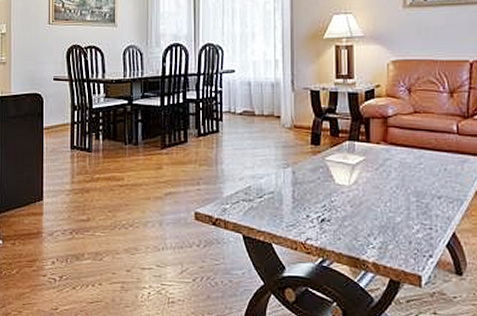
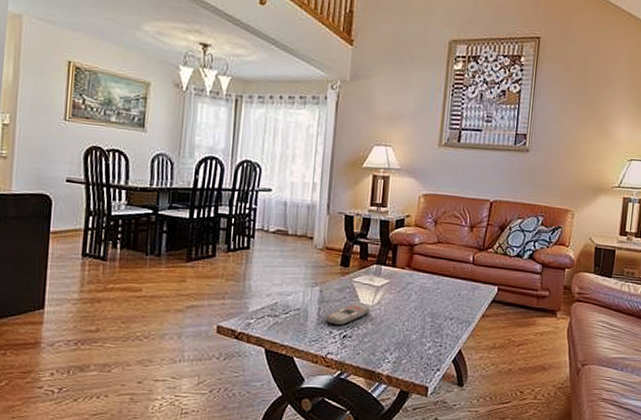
remote control: none [301,184,349,209] -> present [325,303,371,326]

